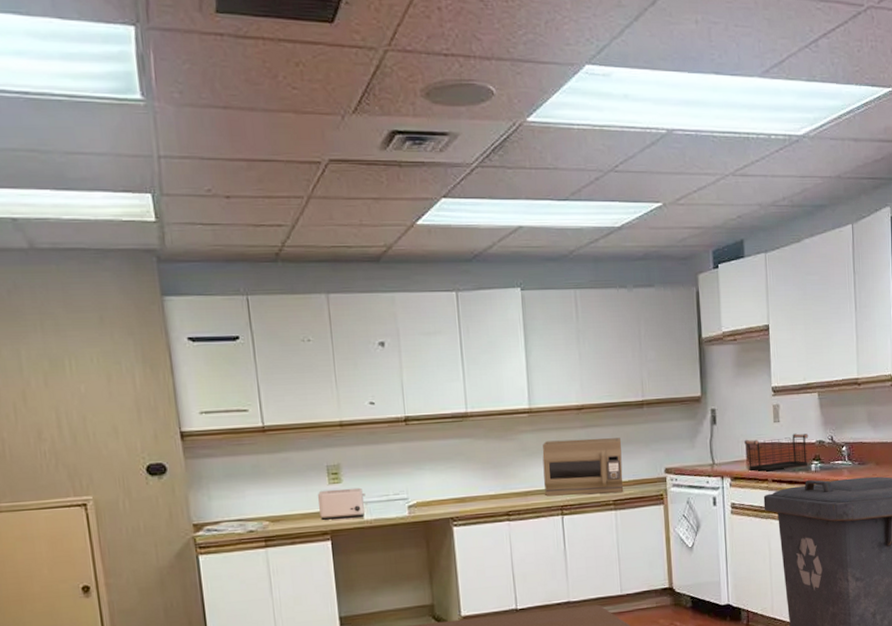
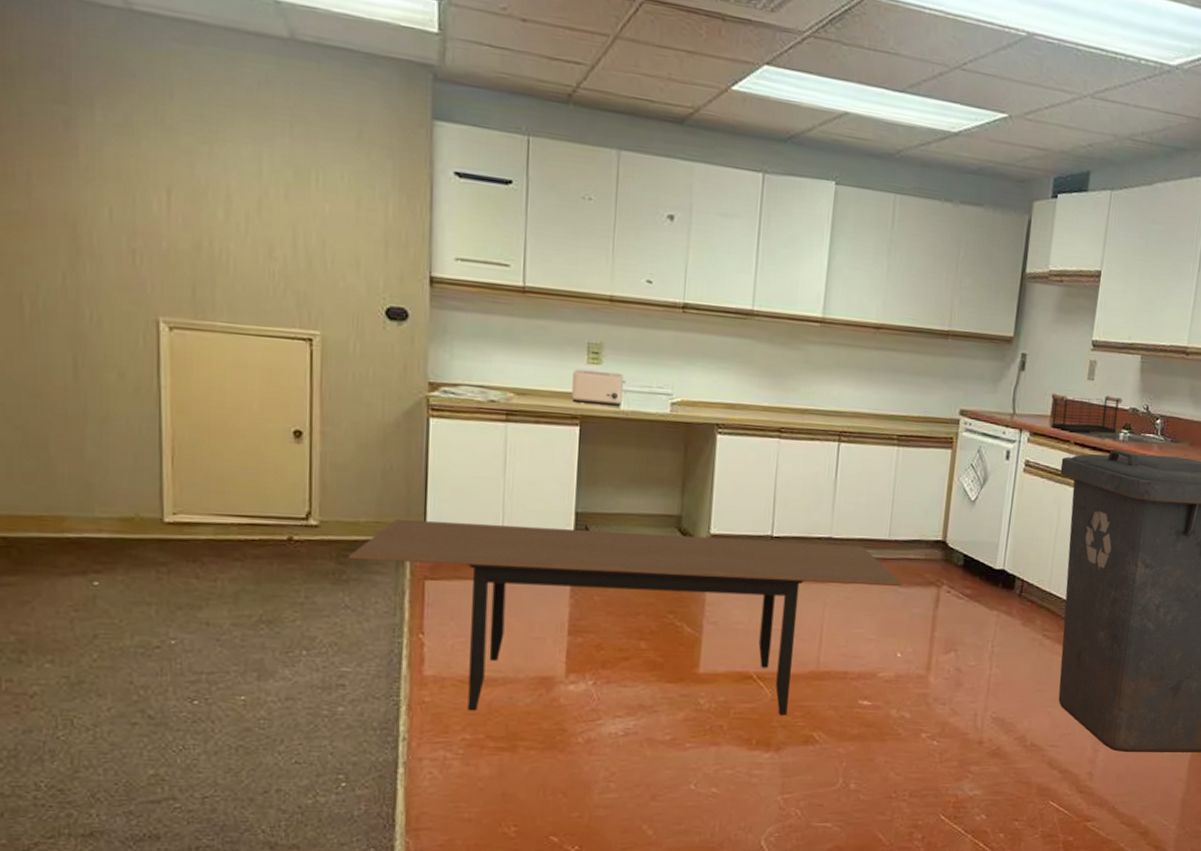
microwave: present [542,438,624,497] -> none [824,357,918,429]

